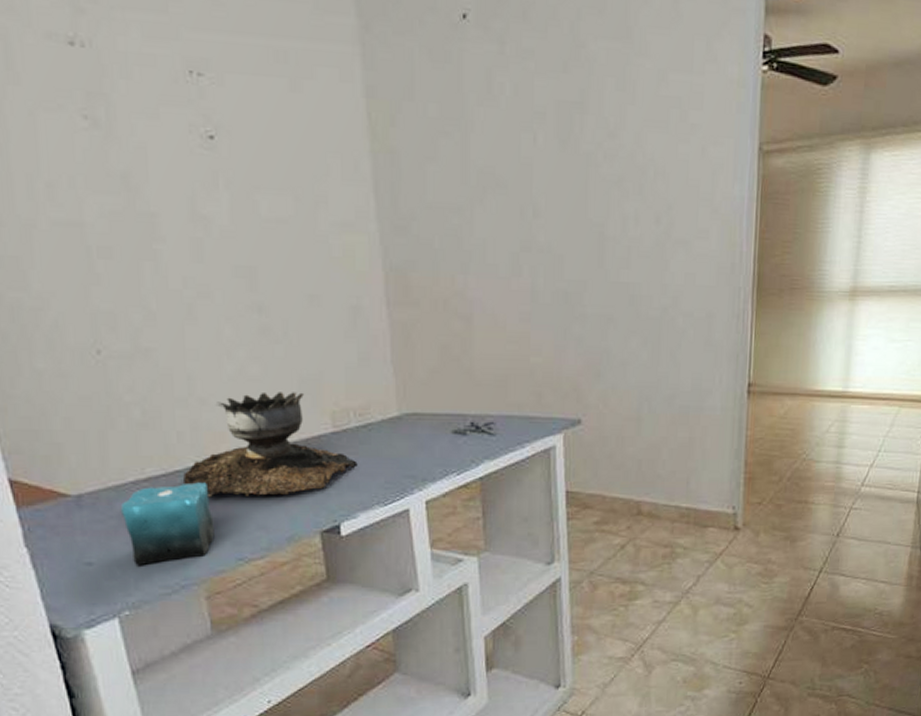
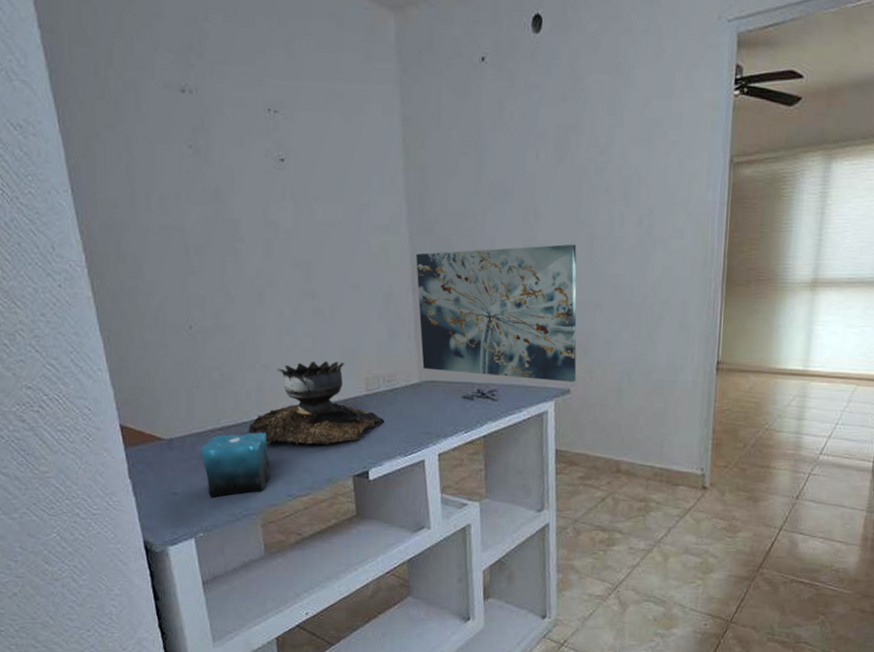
wall art: none [389,246,588,411] -> present [416,244,577,382]

